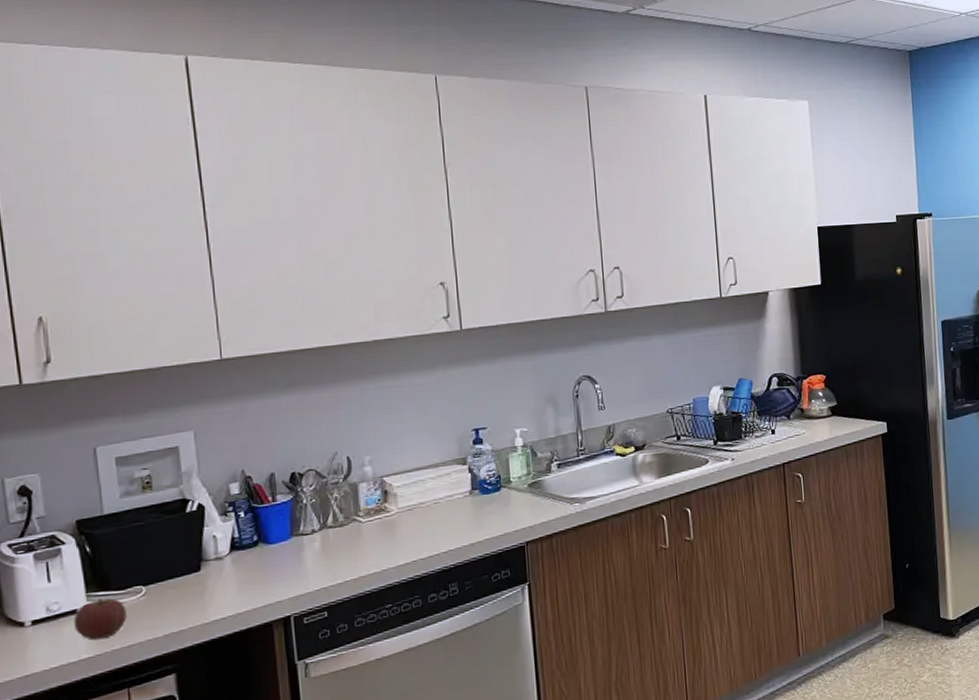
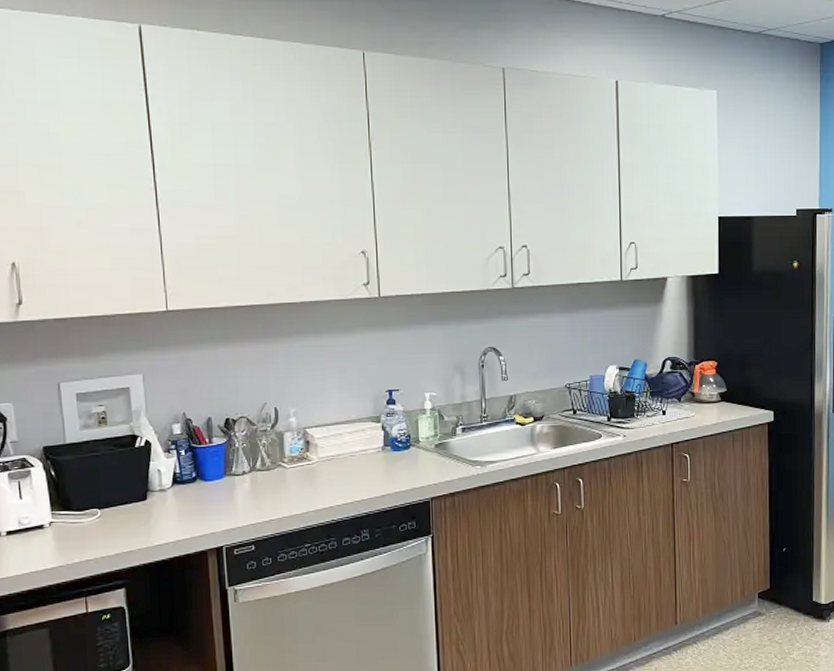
apple: present [73,598,127,641] -> none [40,516,85,553]

